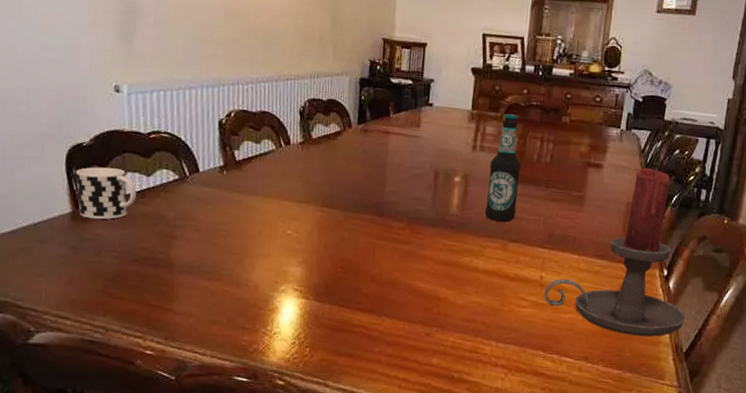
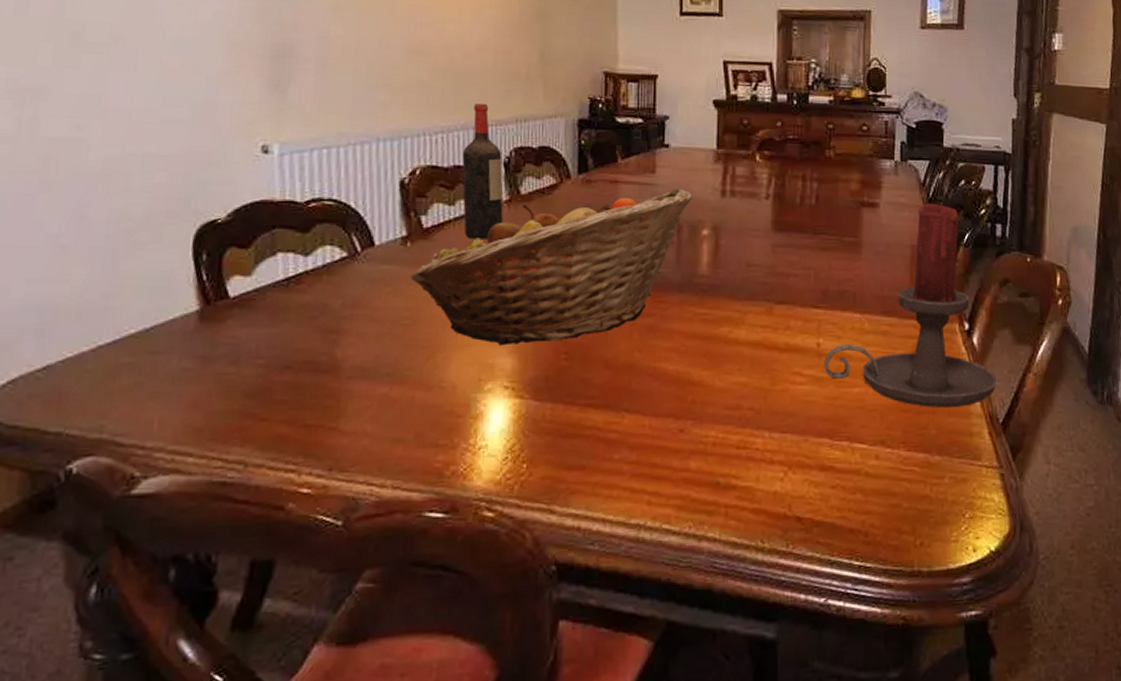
cup: present [76,167,137,220] -> none [206,249,290,317]
fruit basket: none [226,141,449,258] -> present [410,188,692,346]
wine bottle: none [267,60,299,173] -> present [462,103,503,239]
bottle: present [484,114,521,222] -> none [742,151,781,280]

